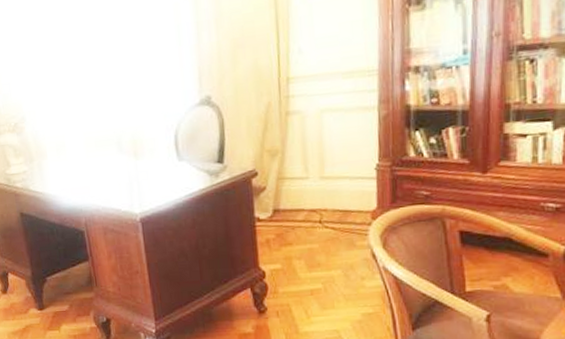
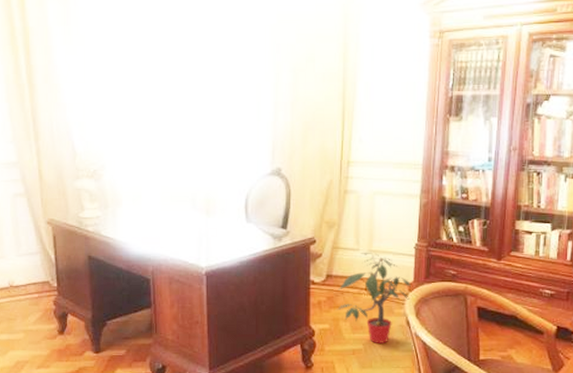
potted plant: none [287,179,374,282] -> present [337,252,411,345]

